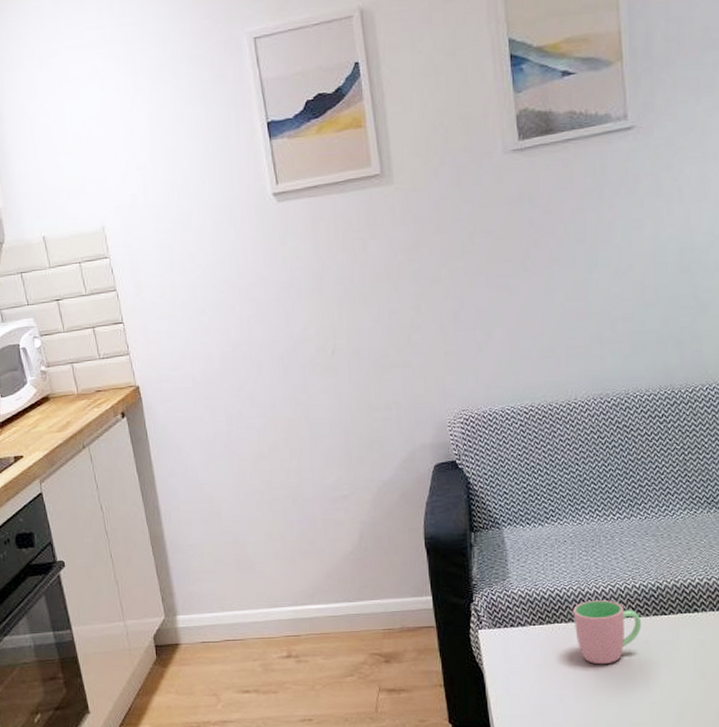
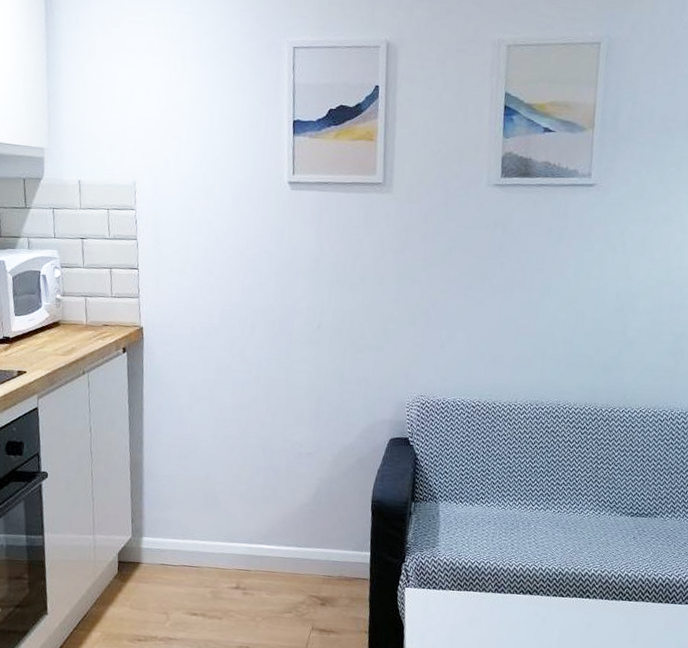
cup: present [573,600,642,665] -> none [486,575,543,633]

